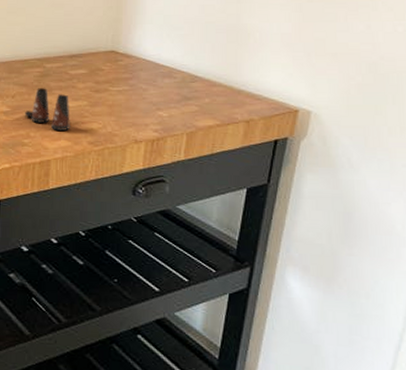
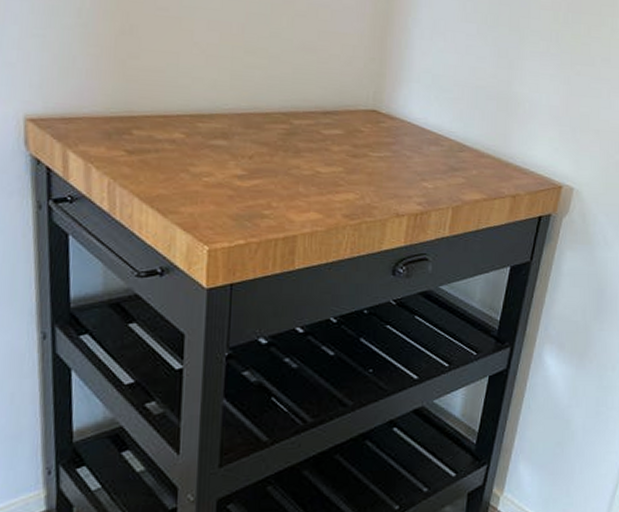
salt shaker: present [25,88,70,131] -> none [266,148,322,201]

